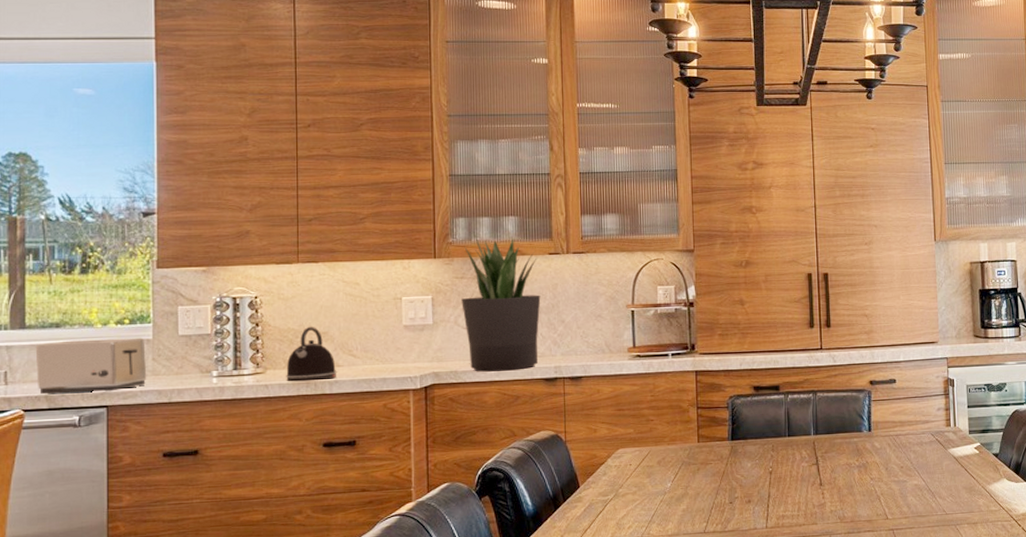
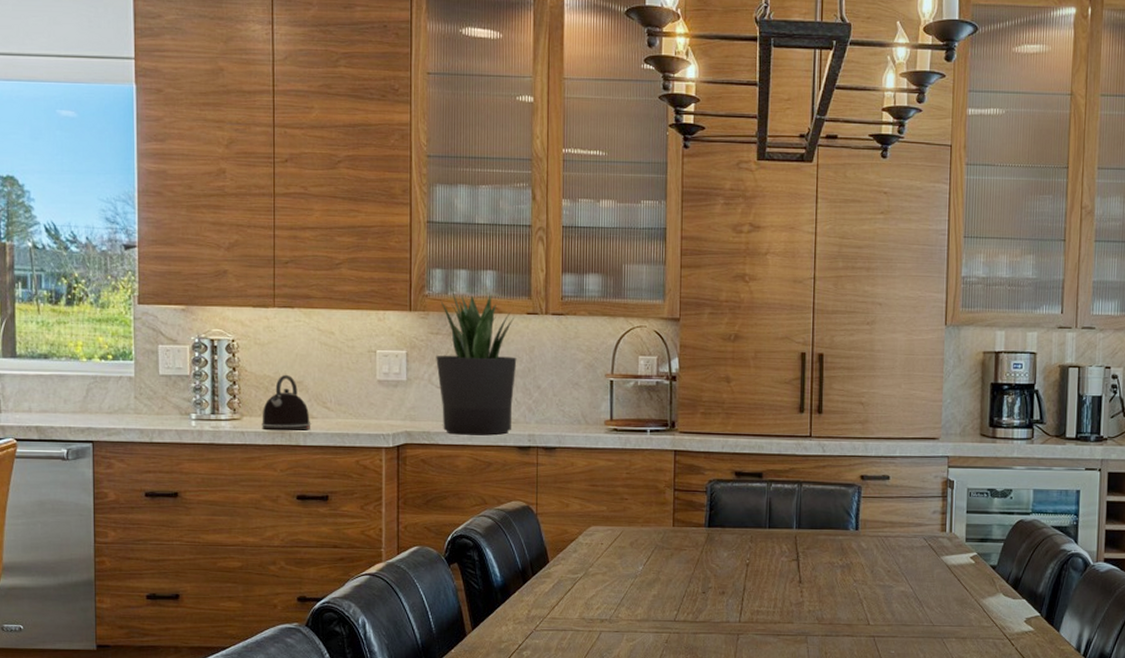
toaster: present [35,337,147,395] -> none [26,372,130,427]

